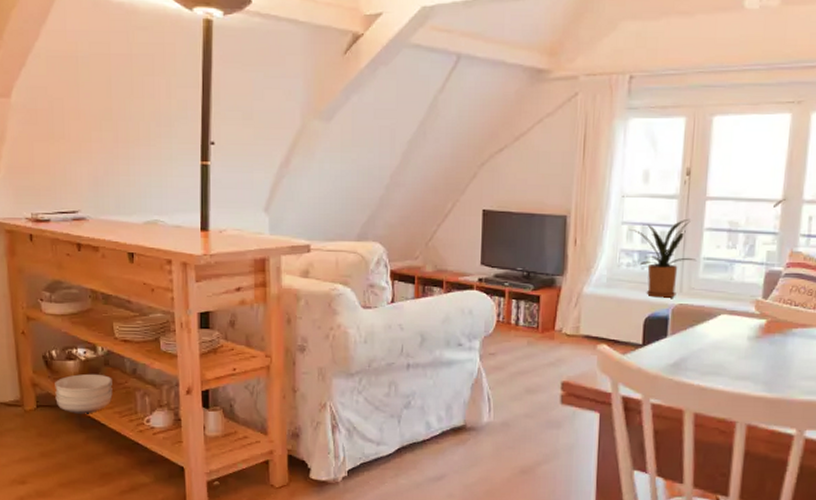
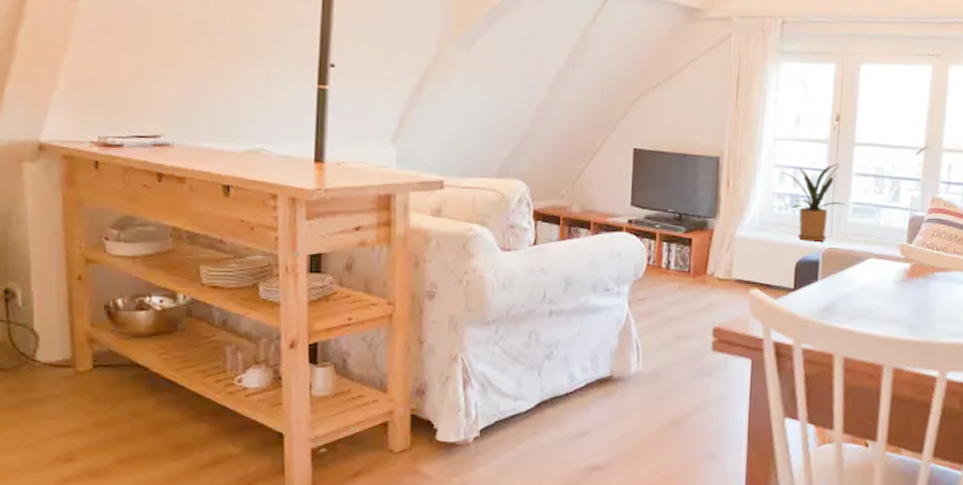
bowl: present [55,373,113,414] -> none [119,326,196,374]

